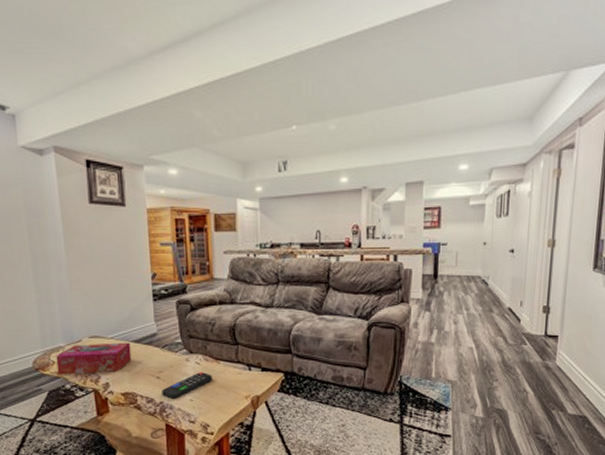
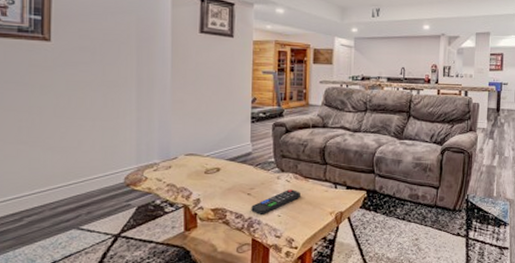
tissue box: present [56,342,132,375] -> none [149,160,225,191]

